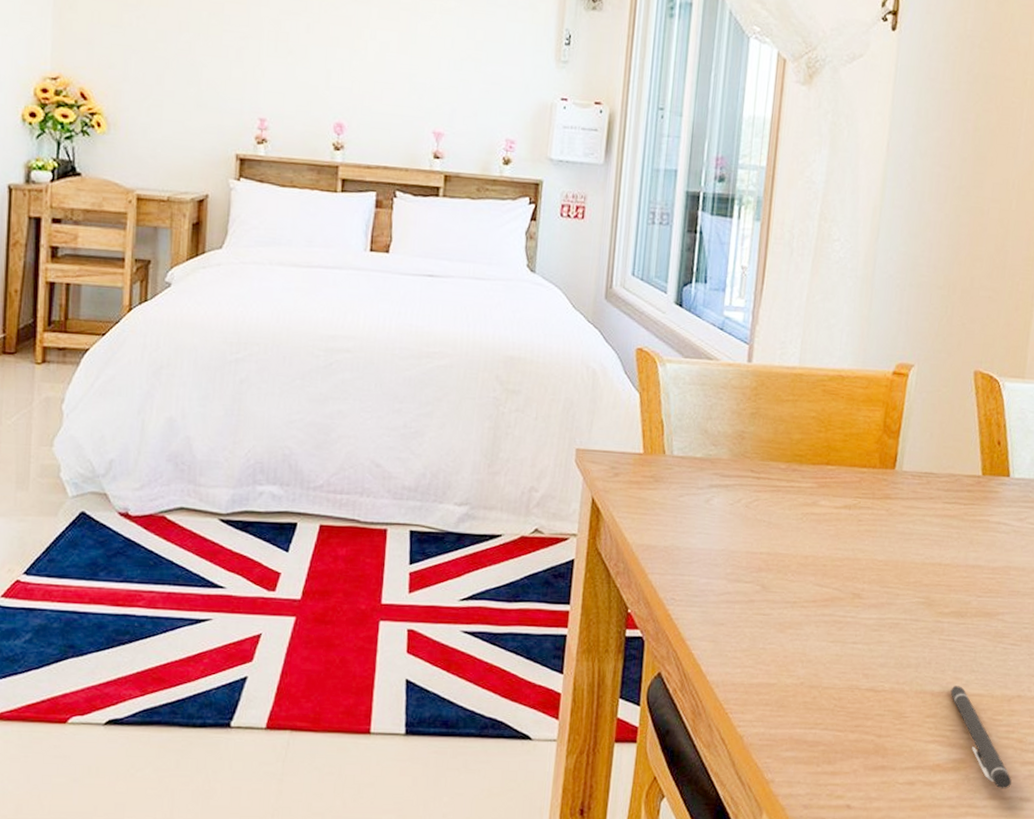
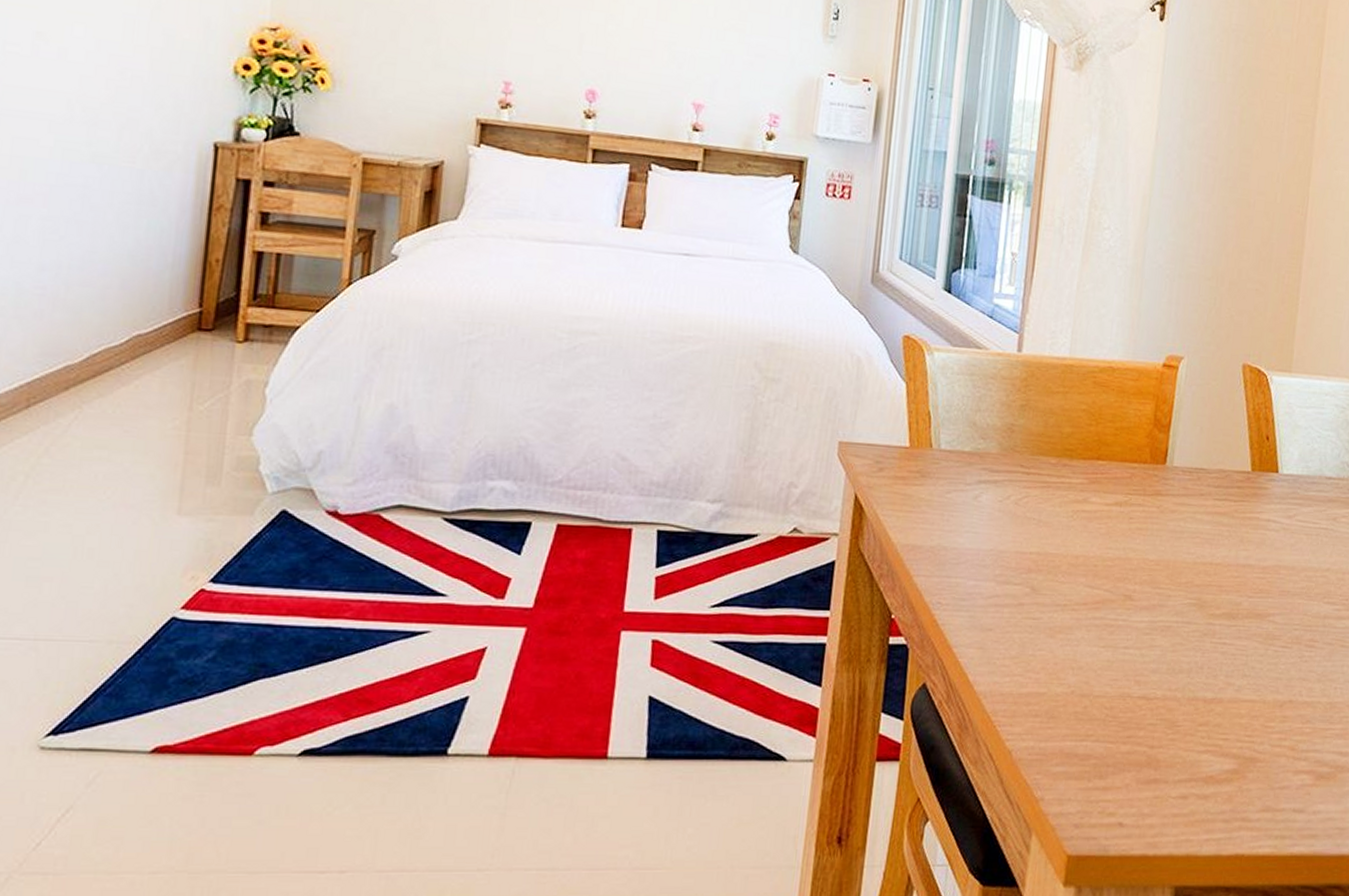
pen: present [950,686,1012,789] -> none [1222,691,1285,800]

